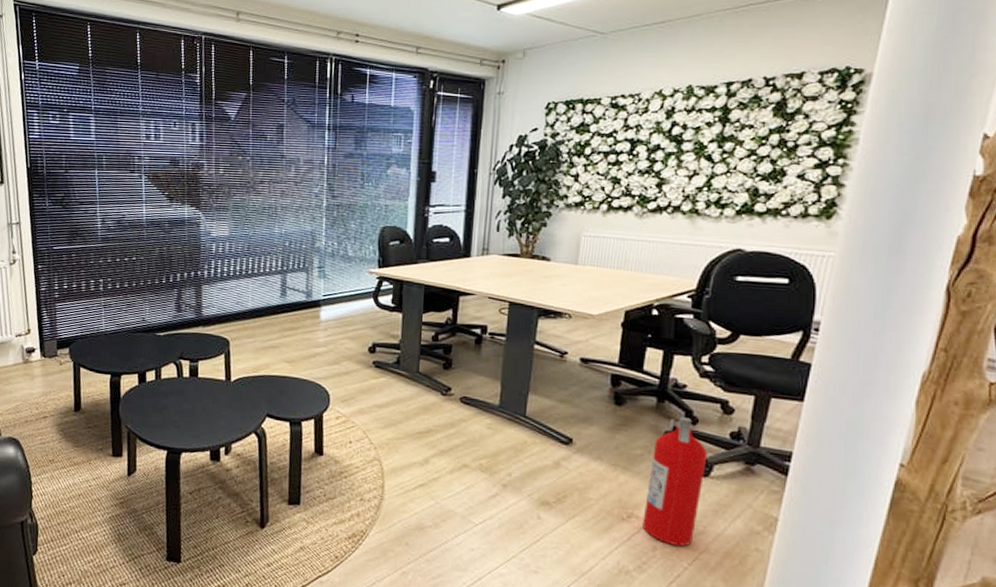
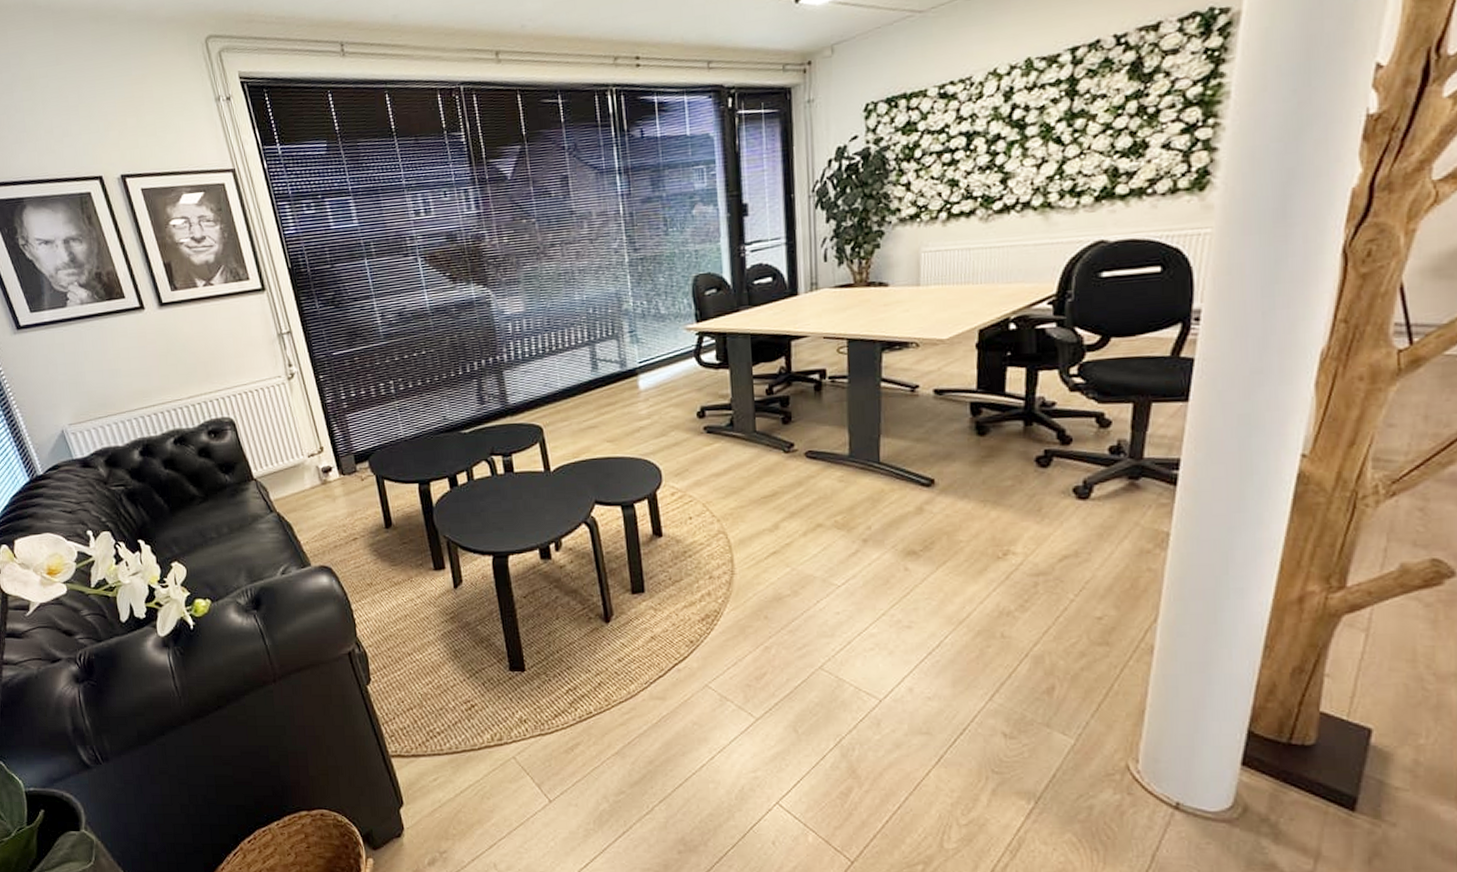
fire extinguisher: present [642,417,708,547] -> none [1020,438,1086,578]

